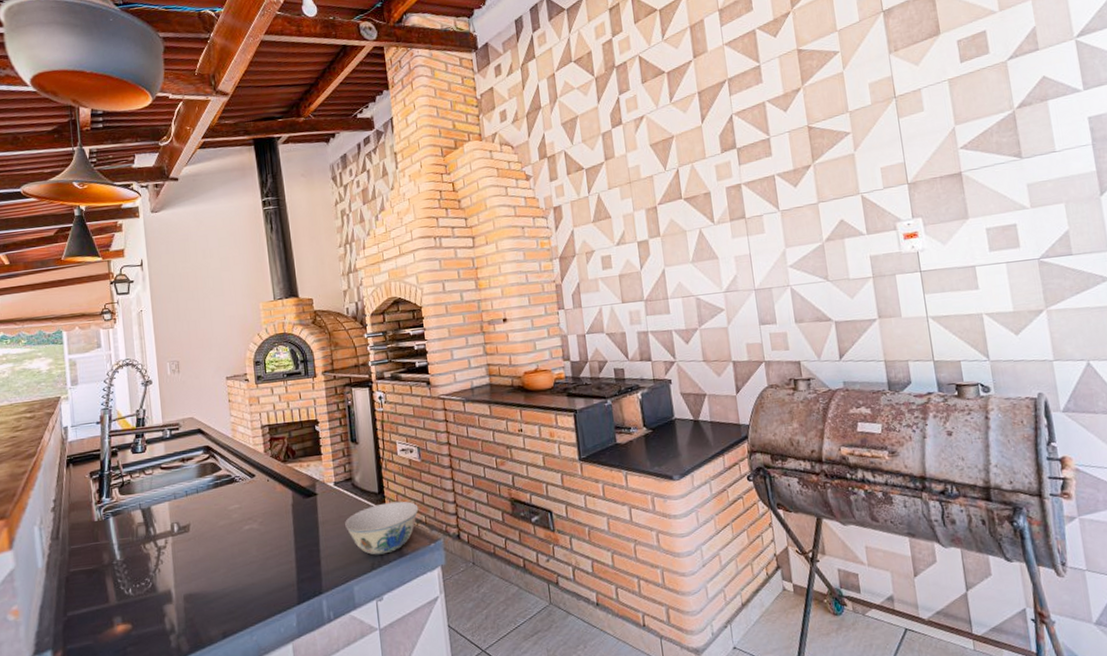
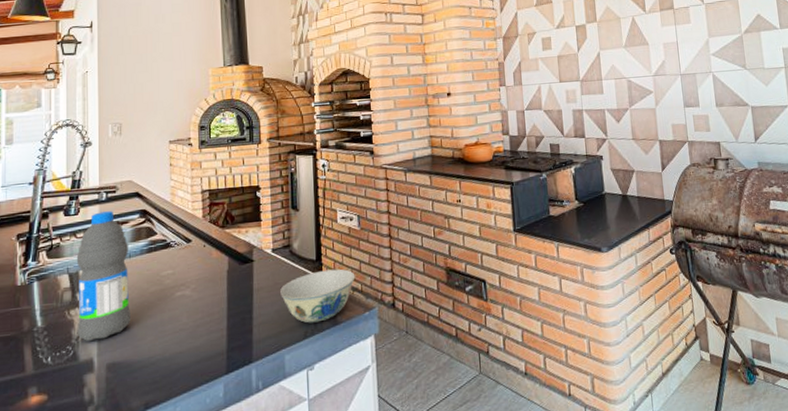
water bottle: none [147,448,204,574] -> present [76,211,132,342]

